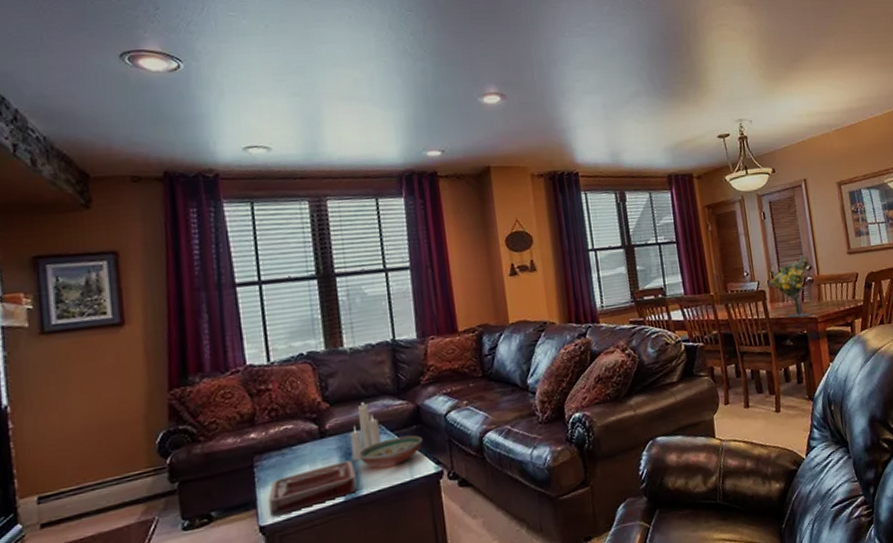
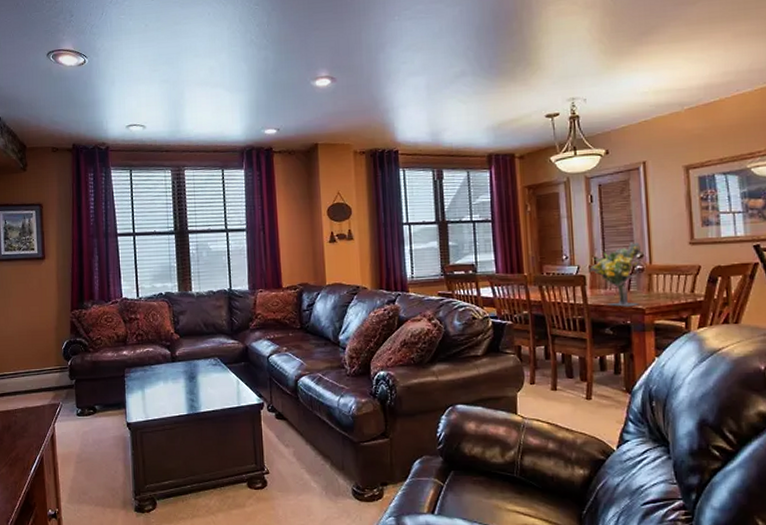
decorative tray: present [268,460,357,517] -> none [134,383,197,417]
candle: present [350,402,382,461] -> none [193,338,217,384]
decorative bowl: present [358,435,423,468] -> none [199,370,249,393]

